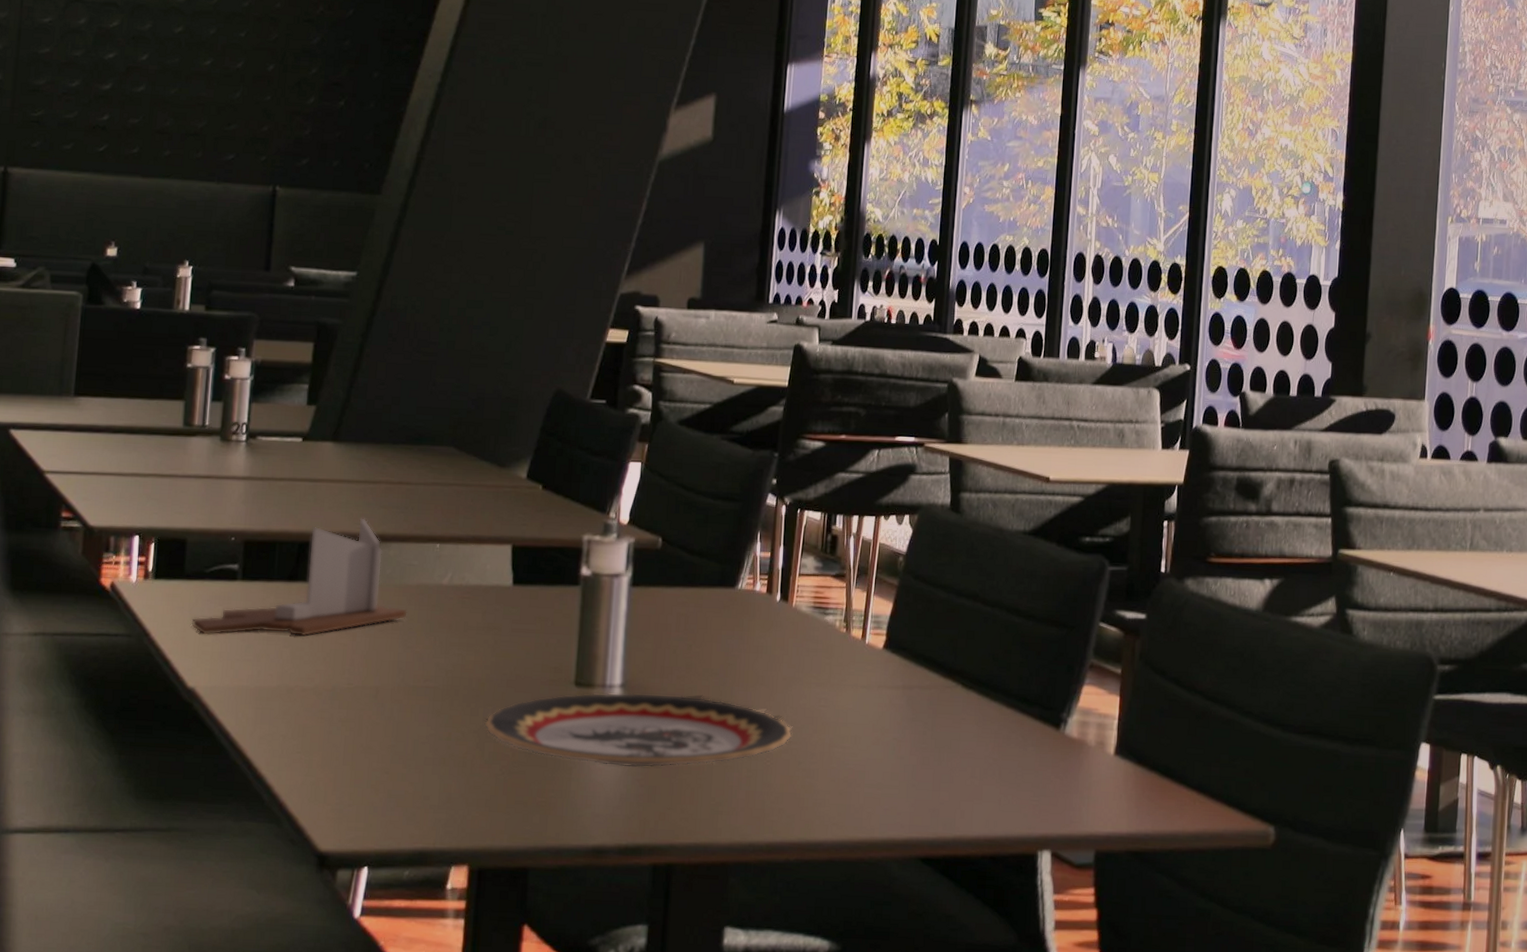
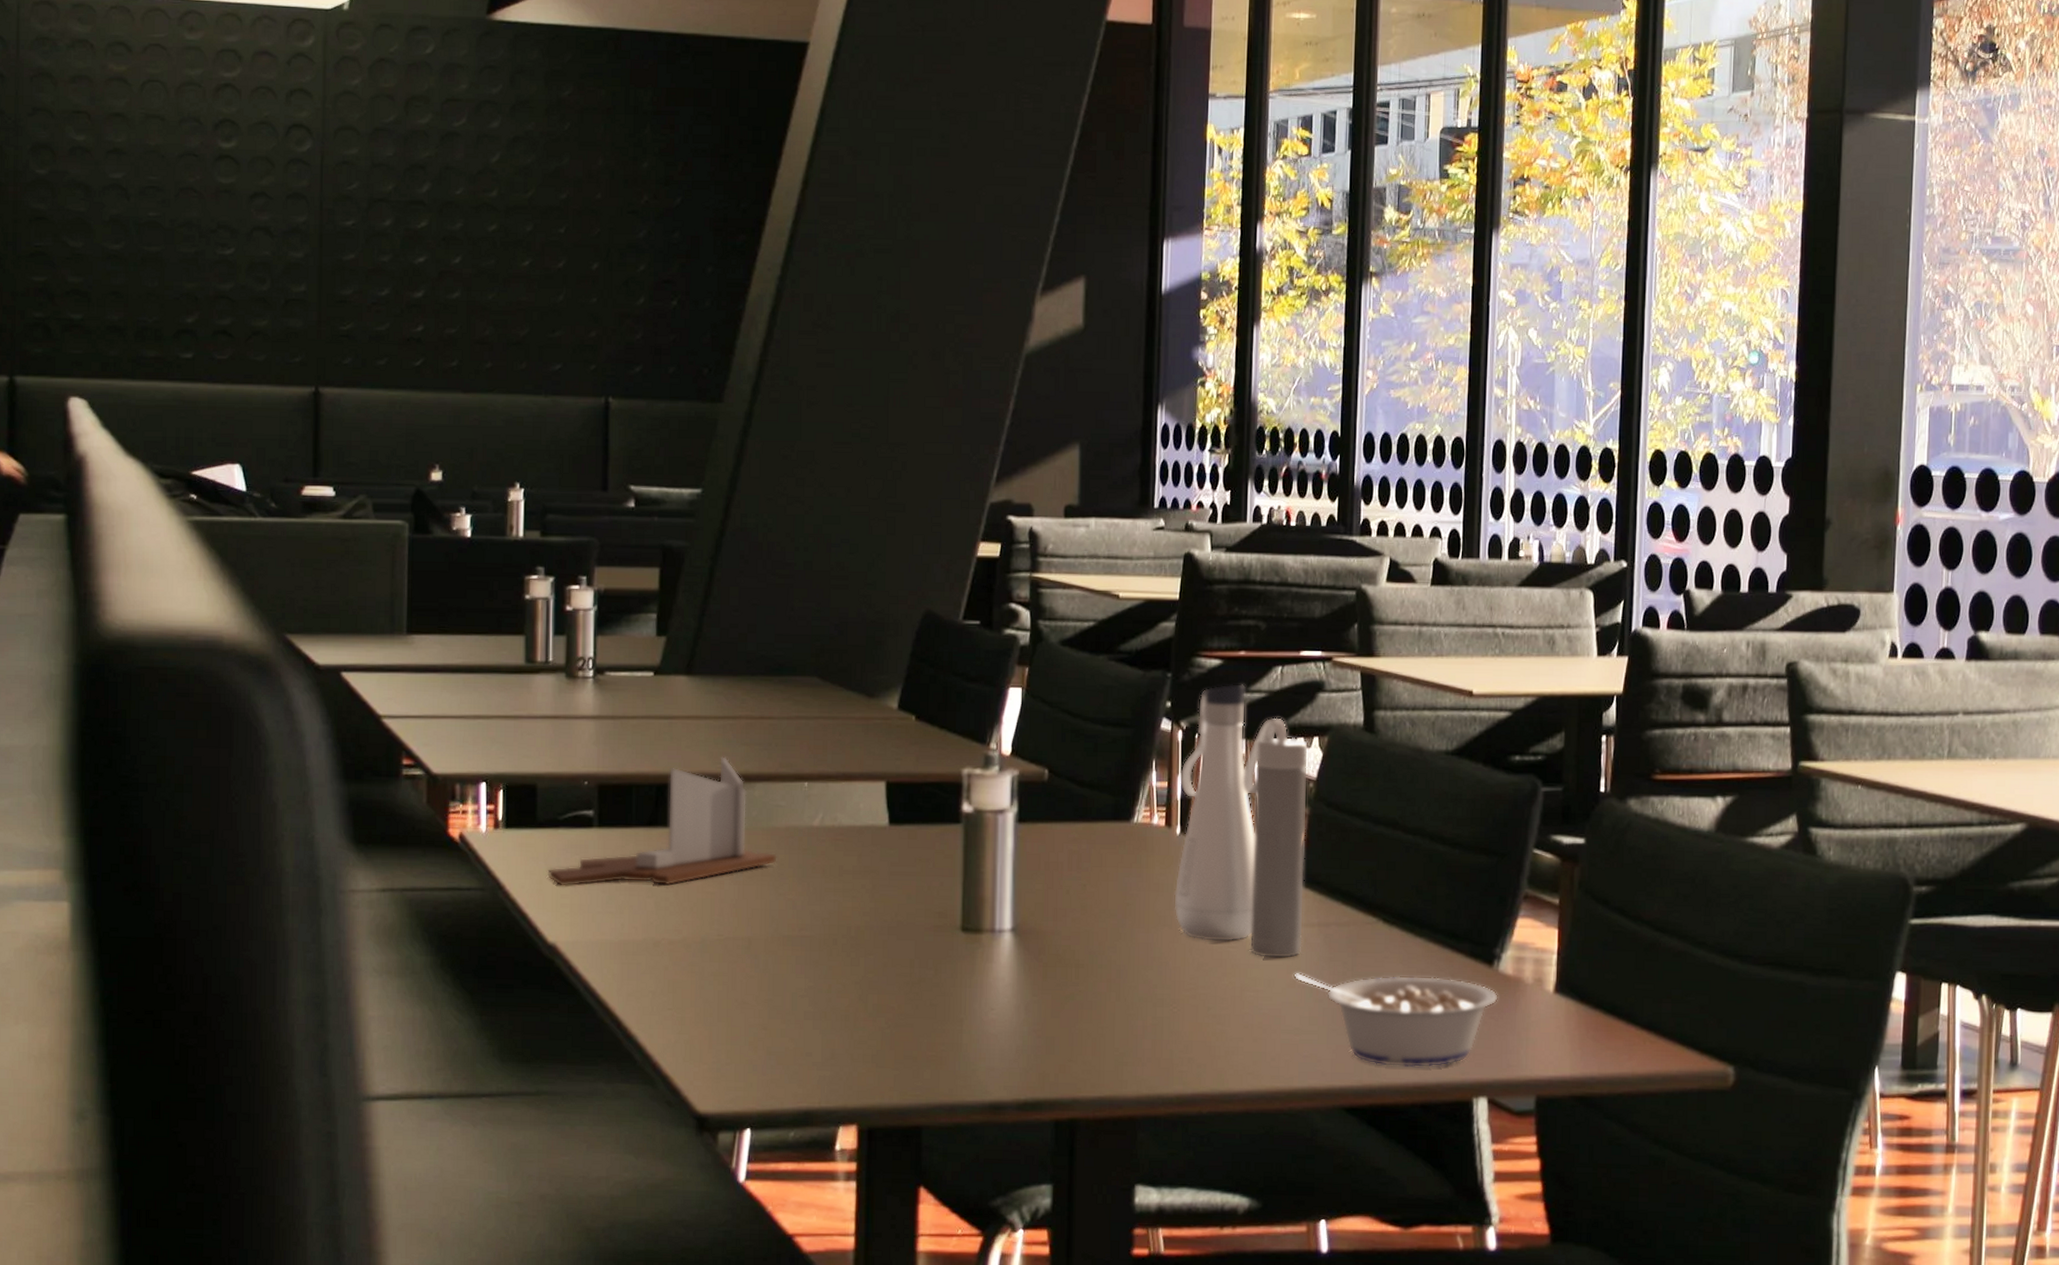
plate: present [484,692,792,768] -> none [866,937,1199,1018]
water bottle: none [771,464,899,718] -> present [1174,683,1308,959]
legume: none [879,731,1064,823] -> present [1295,972,1498,1068]

